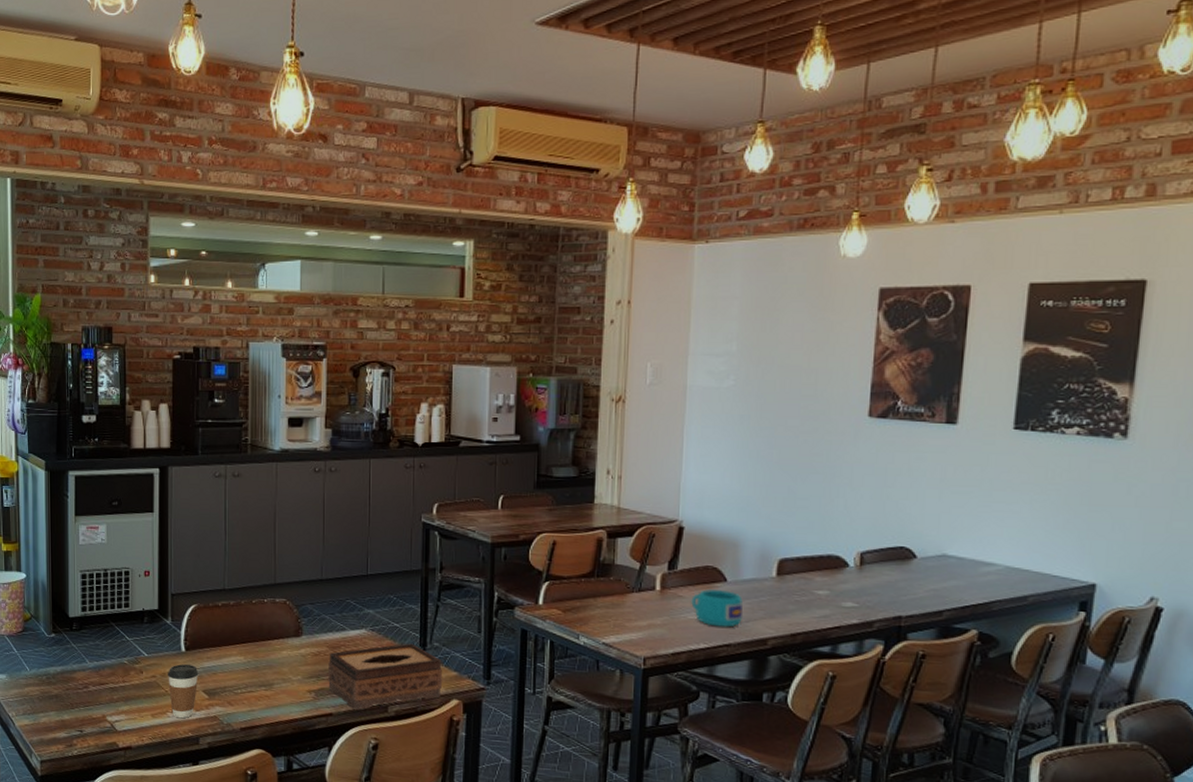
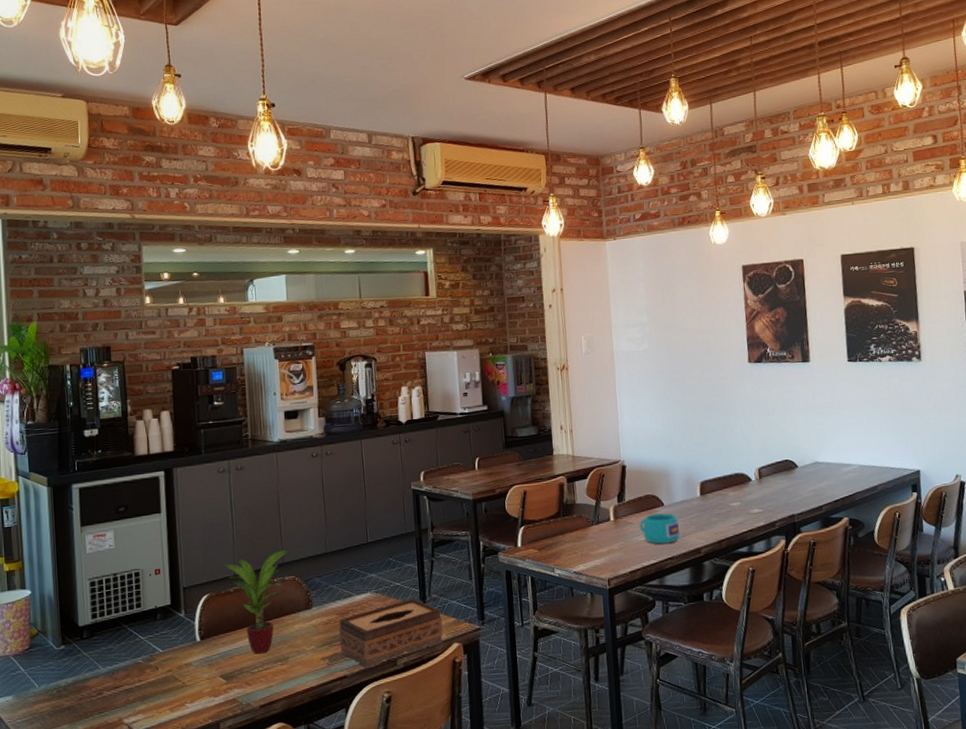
coffee cup: present [168,664,199,719] -> none [184,653,215,708]
potted plant: none [213,569,282,676] -> present [223,549,289,654]

